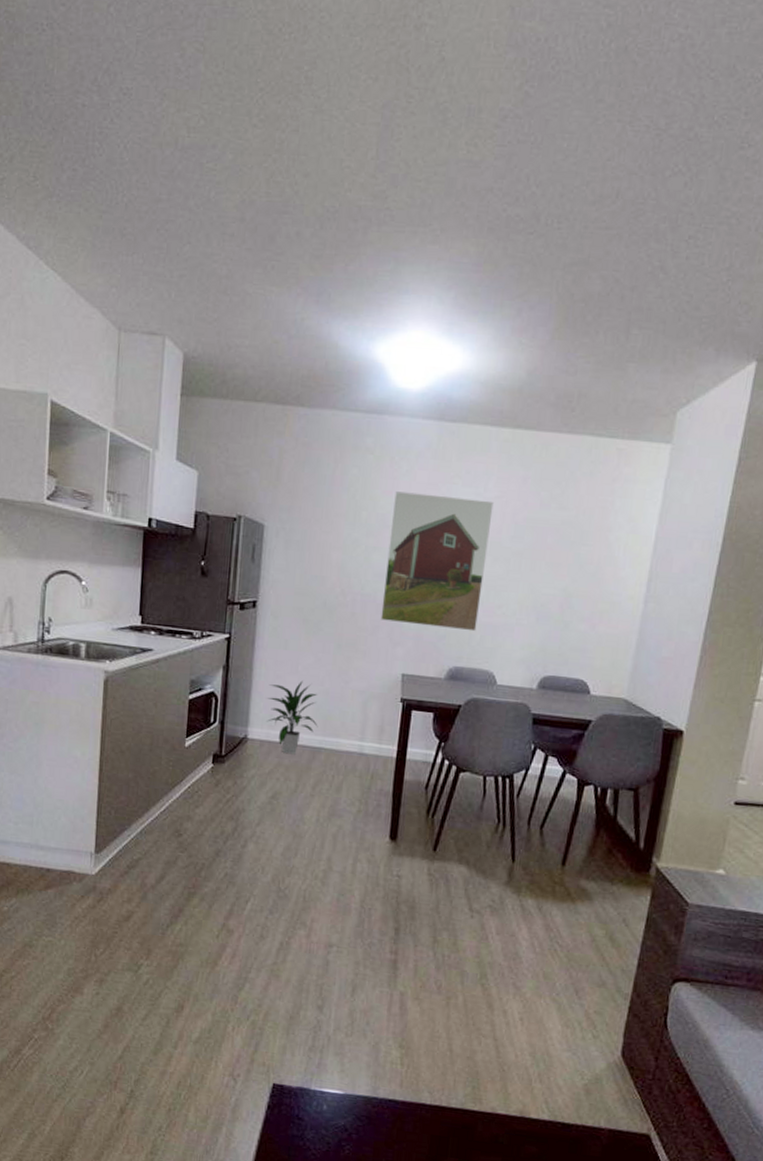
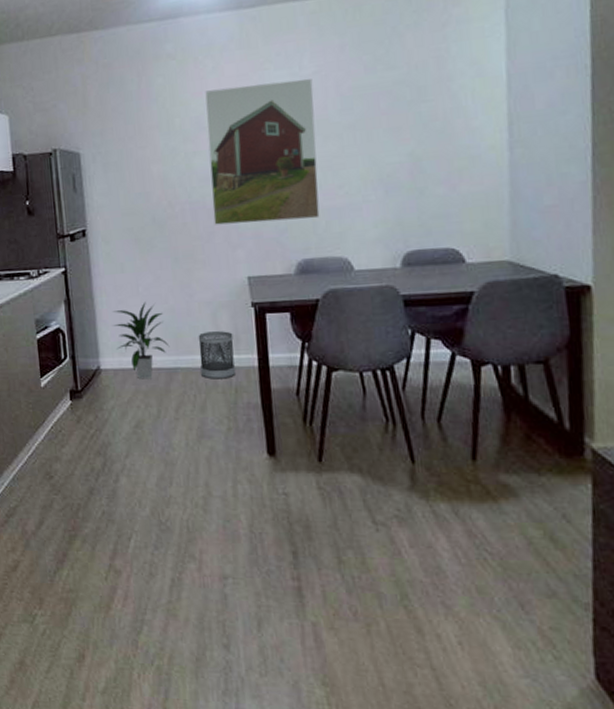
wastebasket: none [343,718,379,765] -> present [198,331,235,380]

